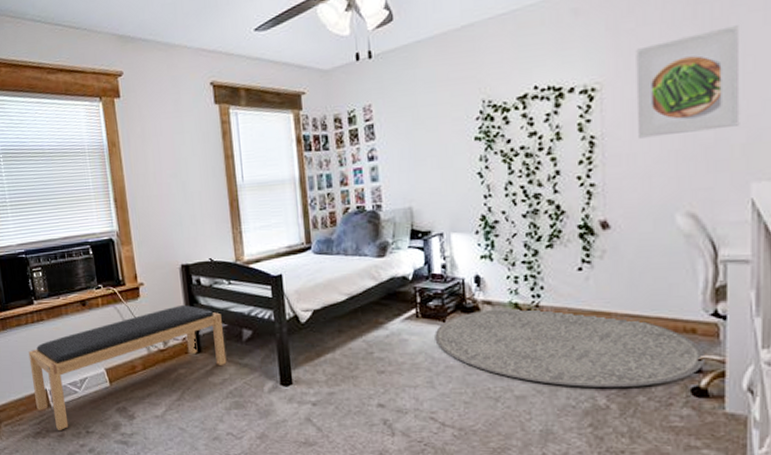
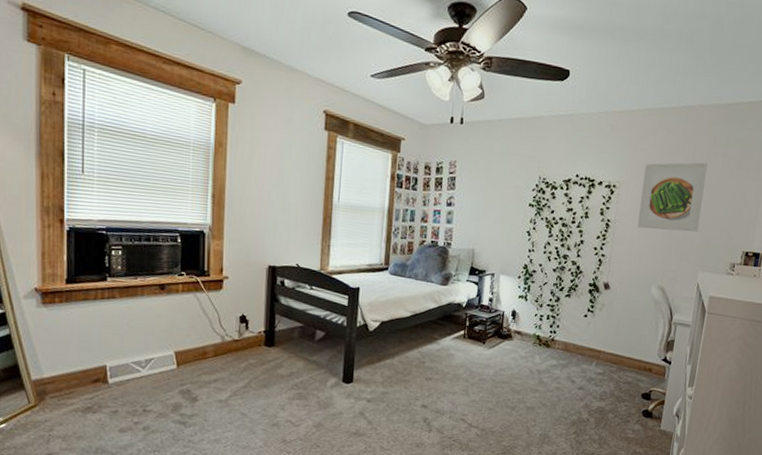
bench: present [28,305,227,431] -> none [91,302,299,408]
rug: present [435,307,706,387] -> none [475,338,655,407]

